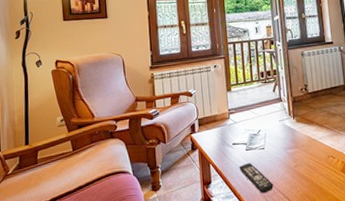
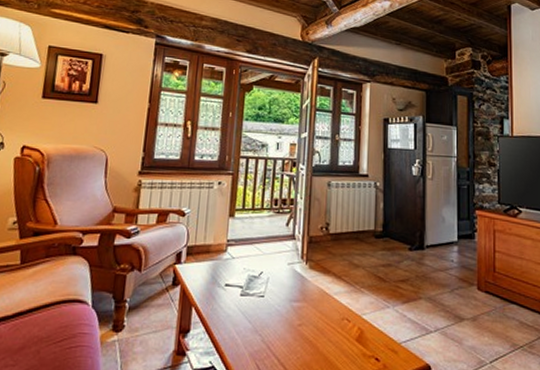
remote control: present [239,162,274,194] -> none [228,311,268,355]

